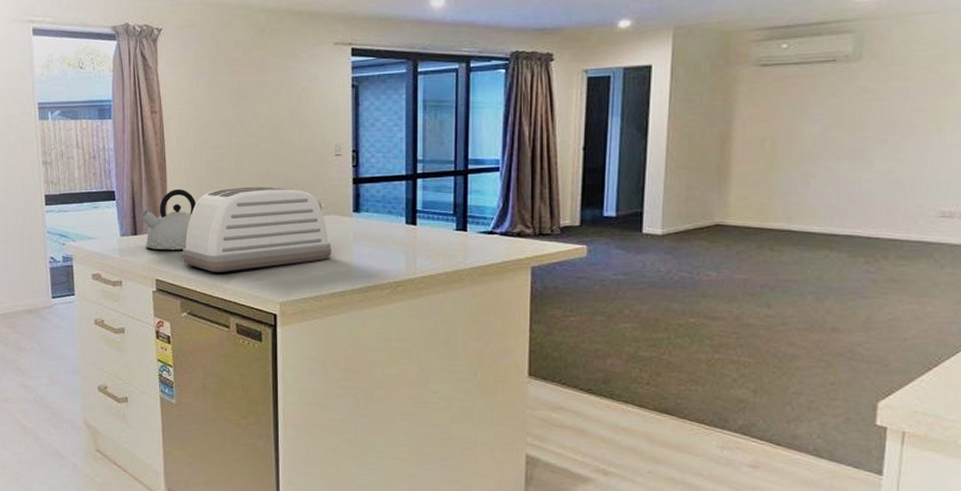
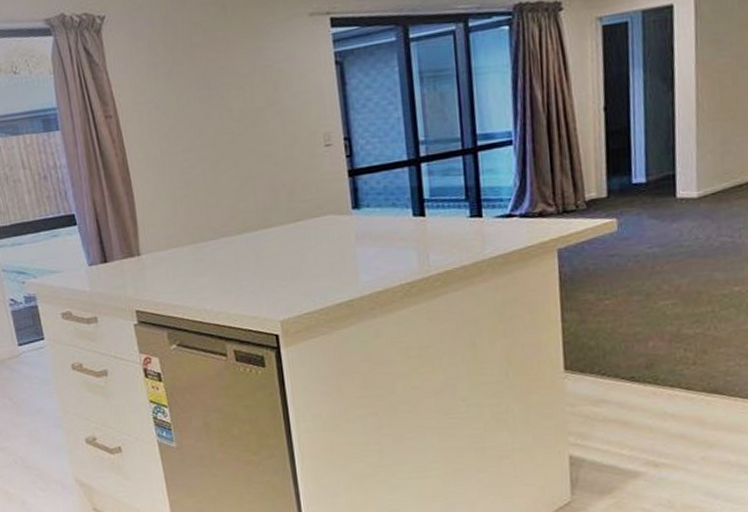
kettle: present [140,188,196,250] -> none [108,203,171,277]
toaster: present [182,186,331,272] -> none [162,189,333,296]

